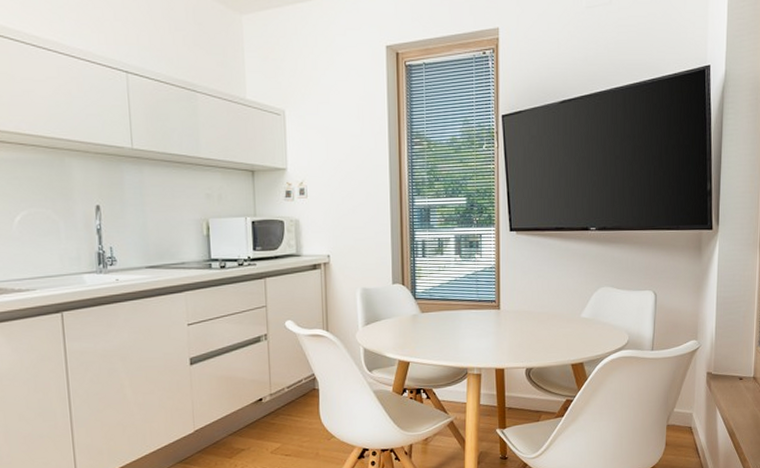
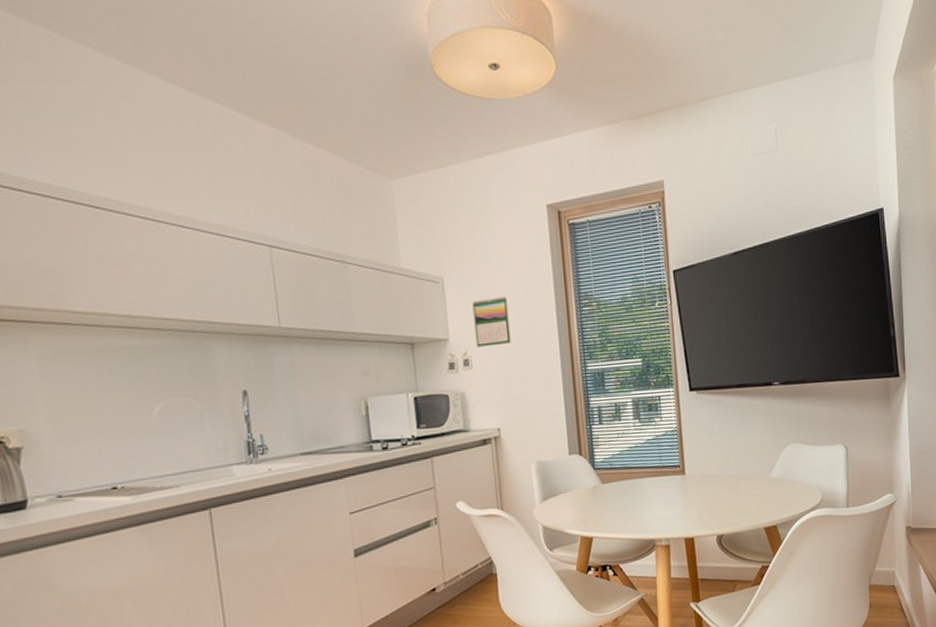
calendar: none [310,131,345,178] -> present [472,296,511,347]

